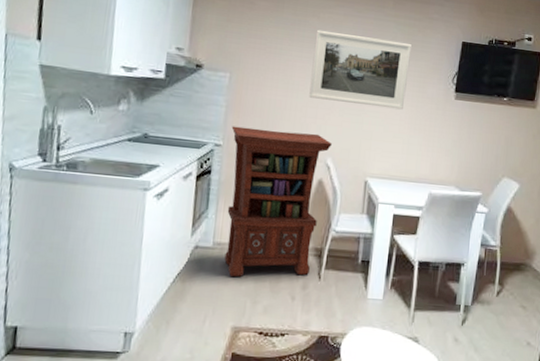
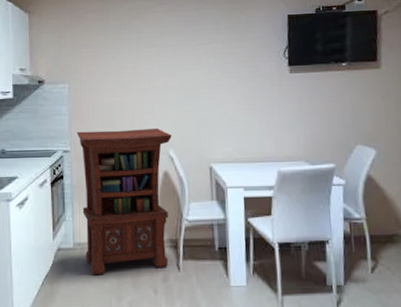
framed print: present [309,29,411,110] -> none [141,27,238,95]

